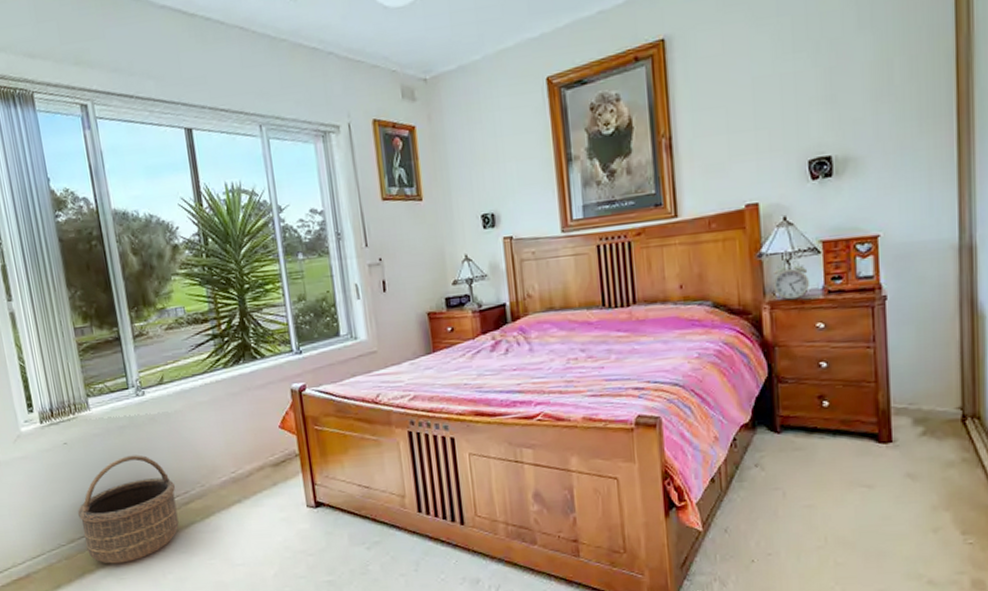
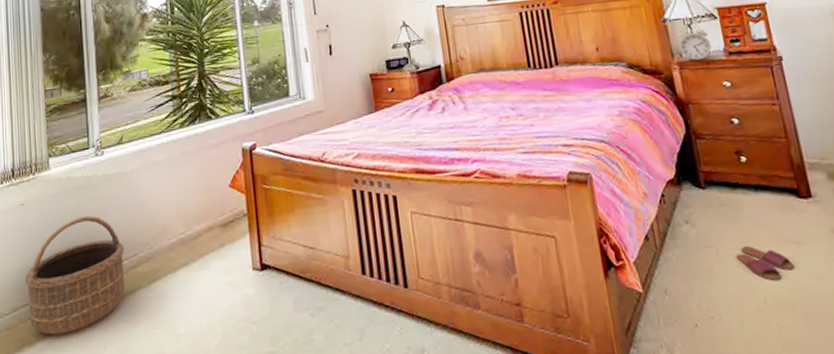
slippers: none [802,489,861,521] -> present [736,246,794,280]

